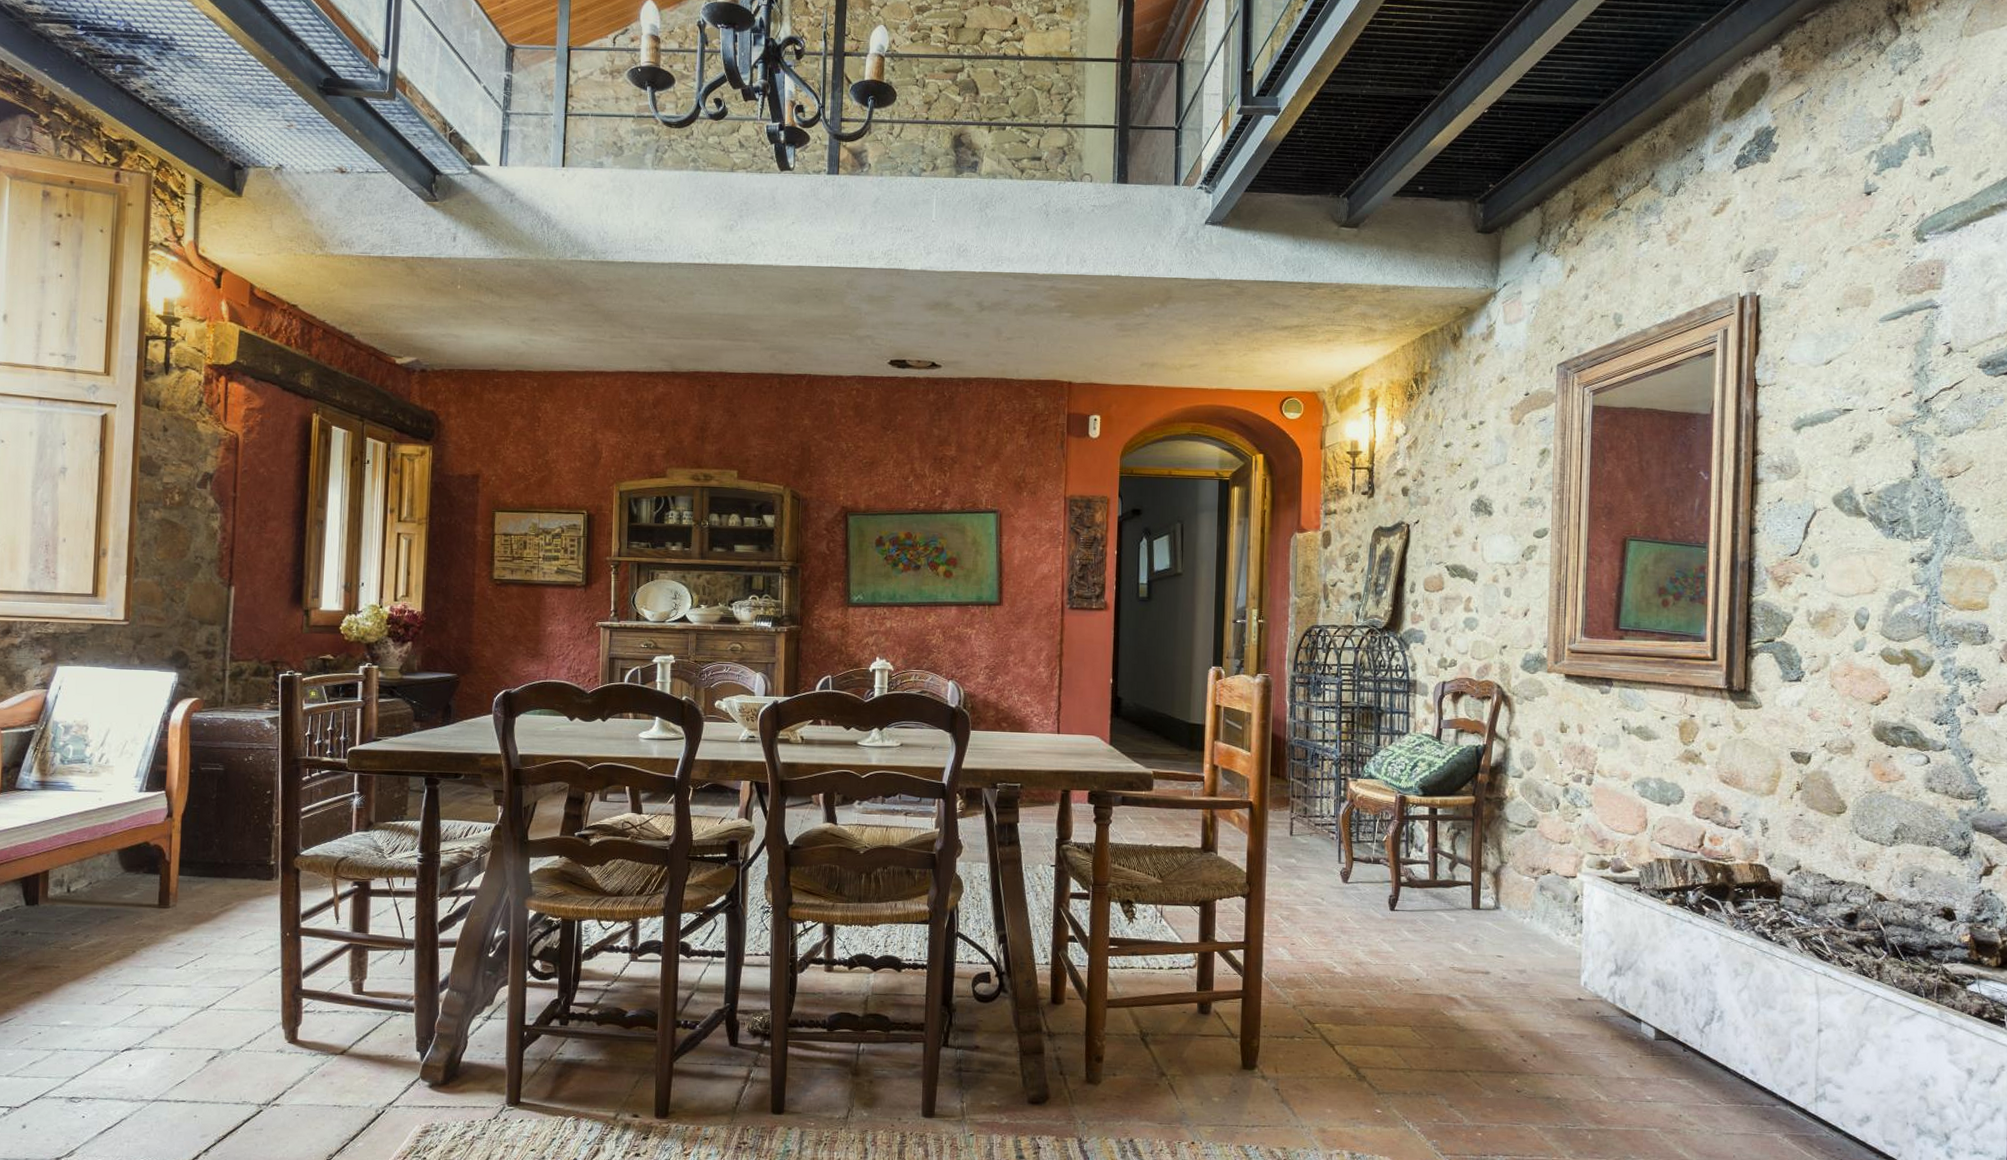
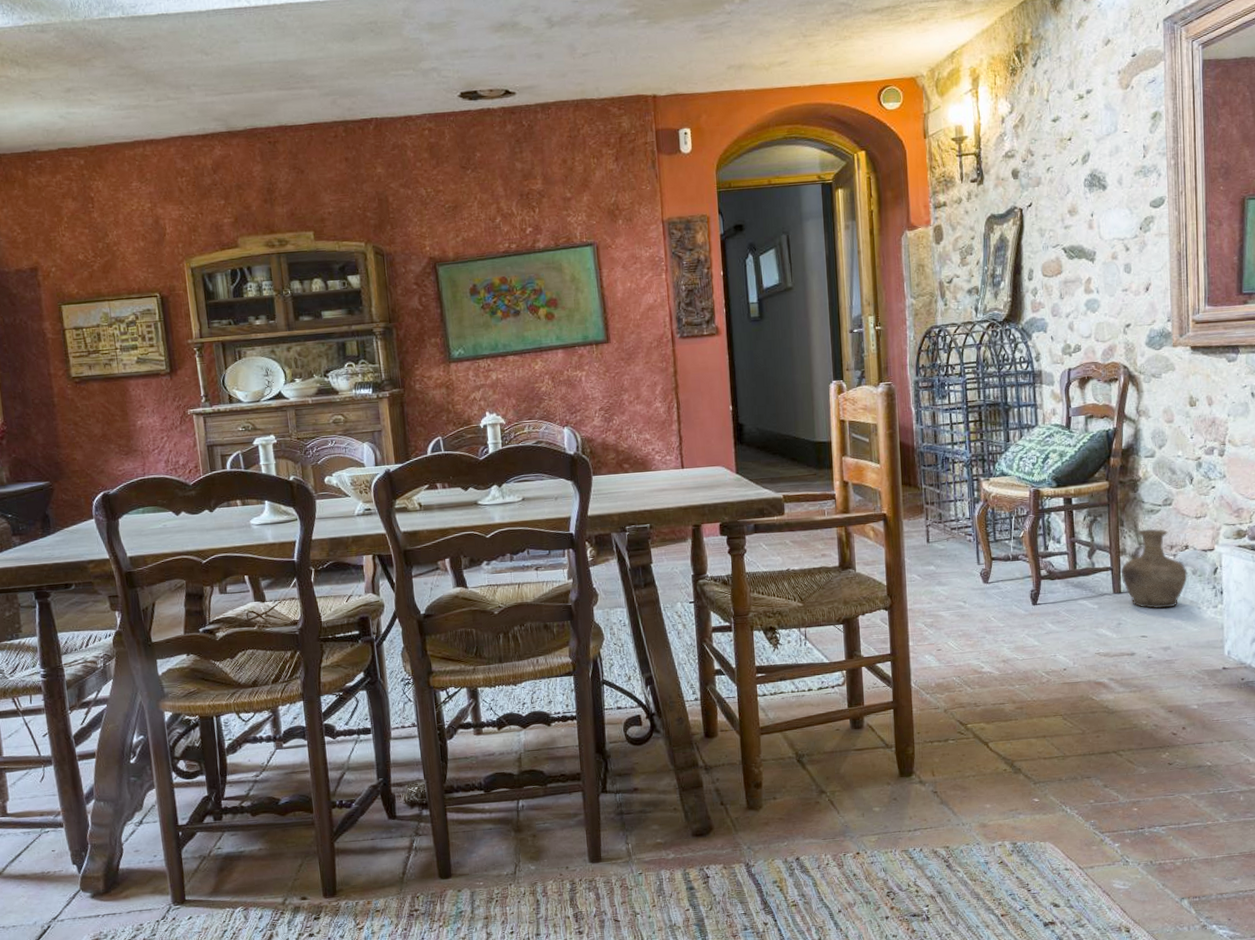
vase: none [1481,848,1548,931] -> present [1121,528,1188,609]

